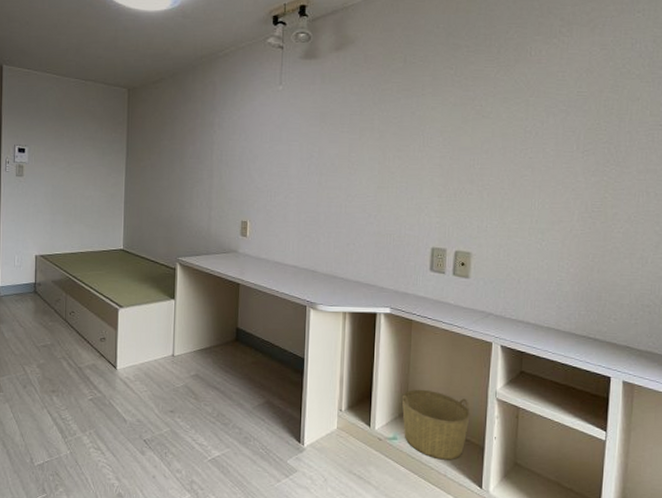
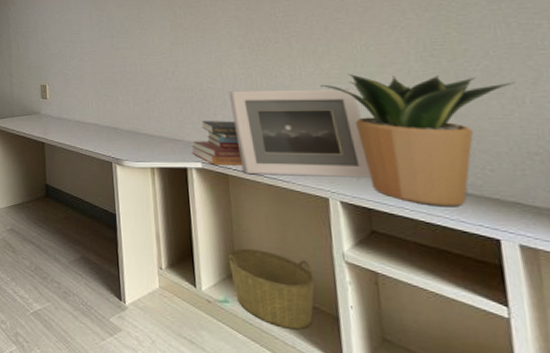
books: none [383,267,427,312] -> present [191,121,243,166]
picture frame: none [423,238,529,324] -> present [229,89,372,178]
potted plant: none [501,229,644,351] -> present [320,74,515,207]

